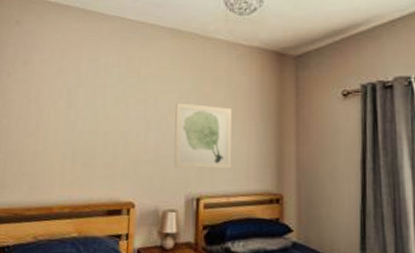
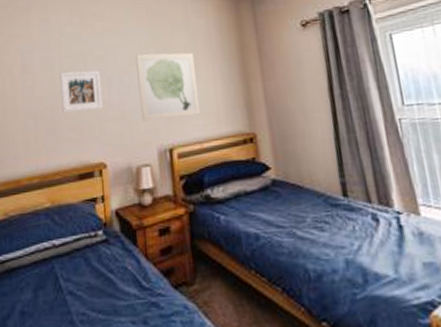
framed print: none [100,111,140,151] -> present [59,70,104,113]

